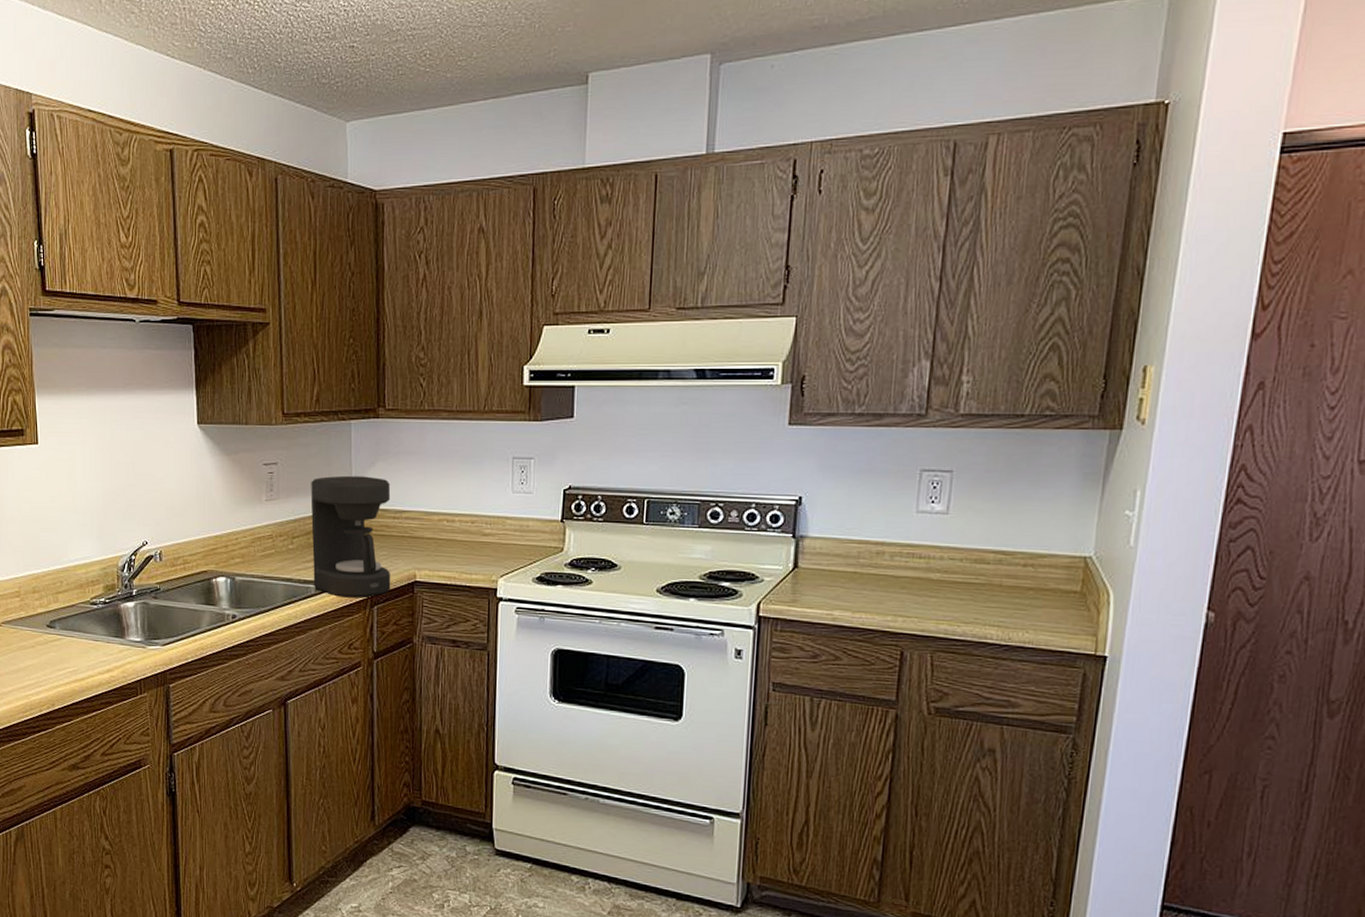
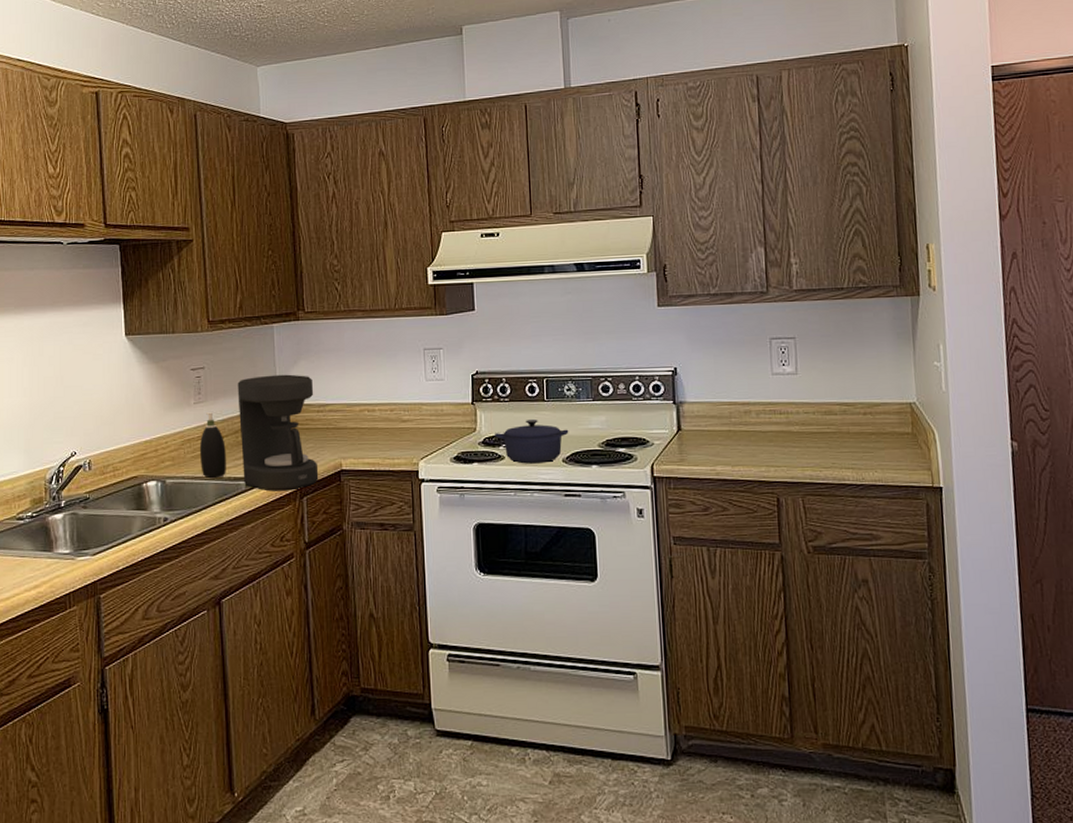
soap dispenser: none [269,511,297,579] -> present [199,412,226,478]
cooking pot: none [584,542,668,592] -> present [495,418,569,464]

